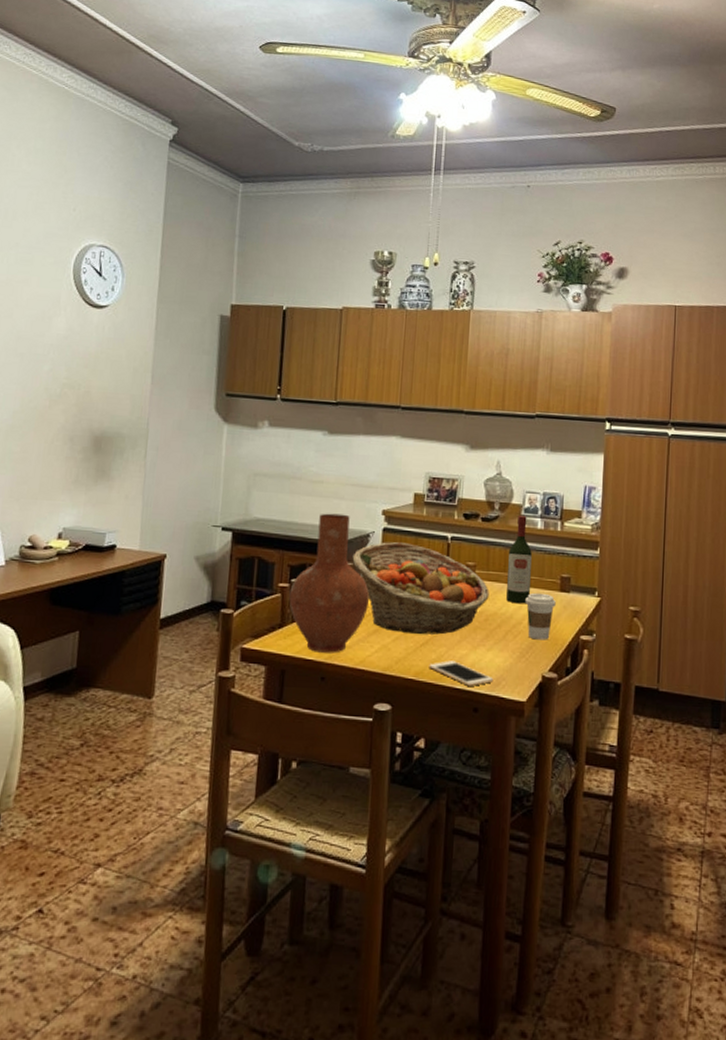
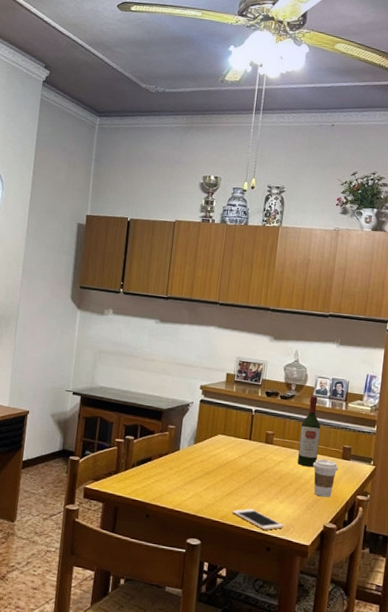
vase: present [289,513,370,653] -> none [123,385,188,497]
fruit basket: present [352,542,489,635] -> none [174,411,284,487]

